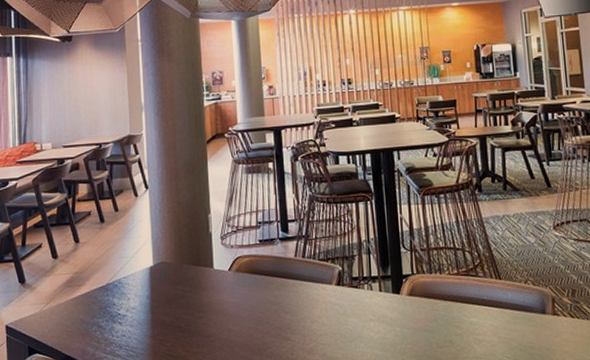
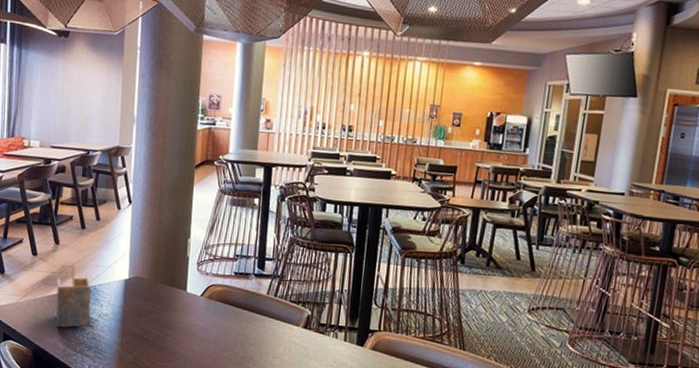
napkin holder: none [79,261,119,331] -> present [56,264,91,328]

